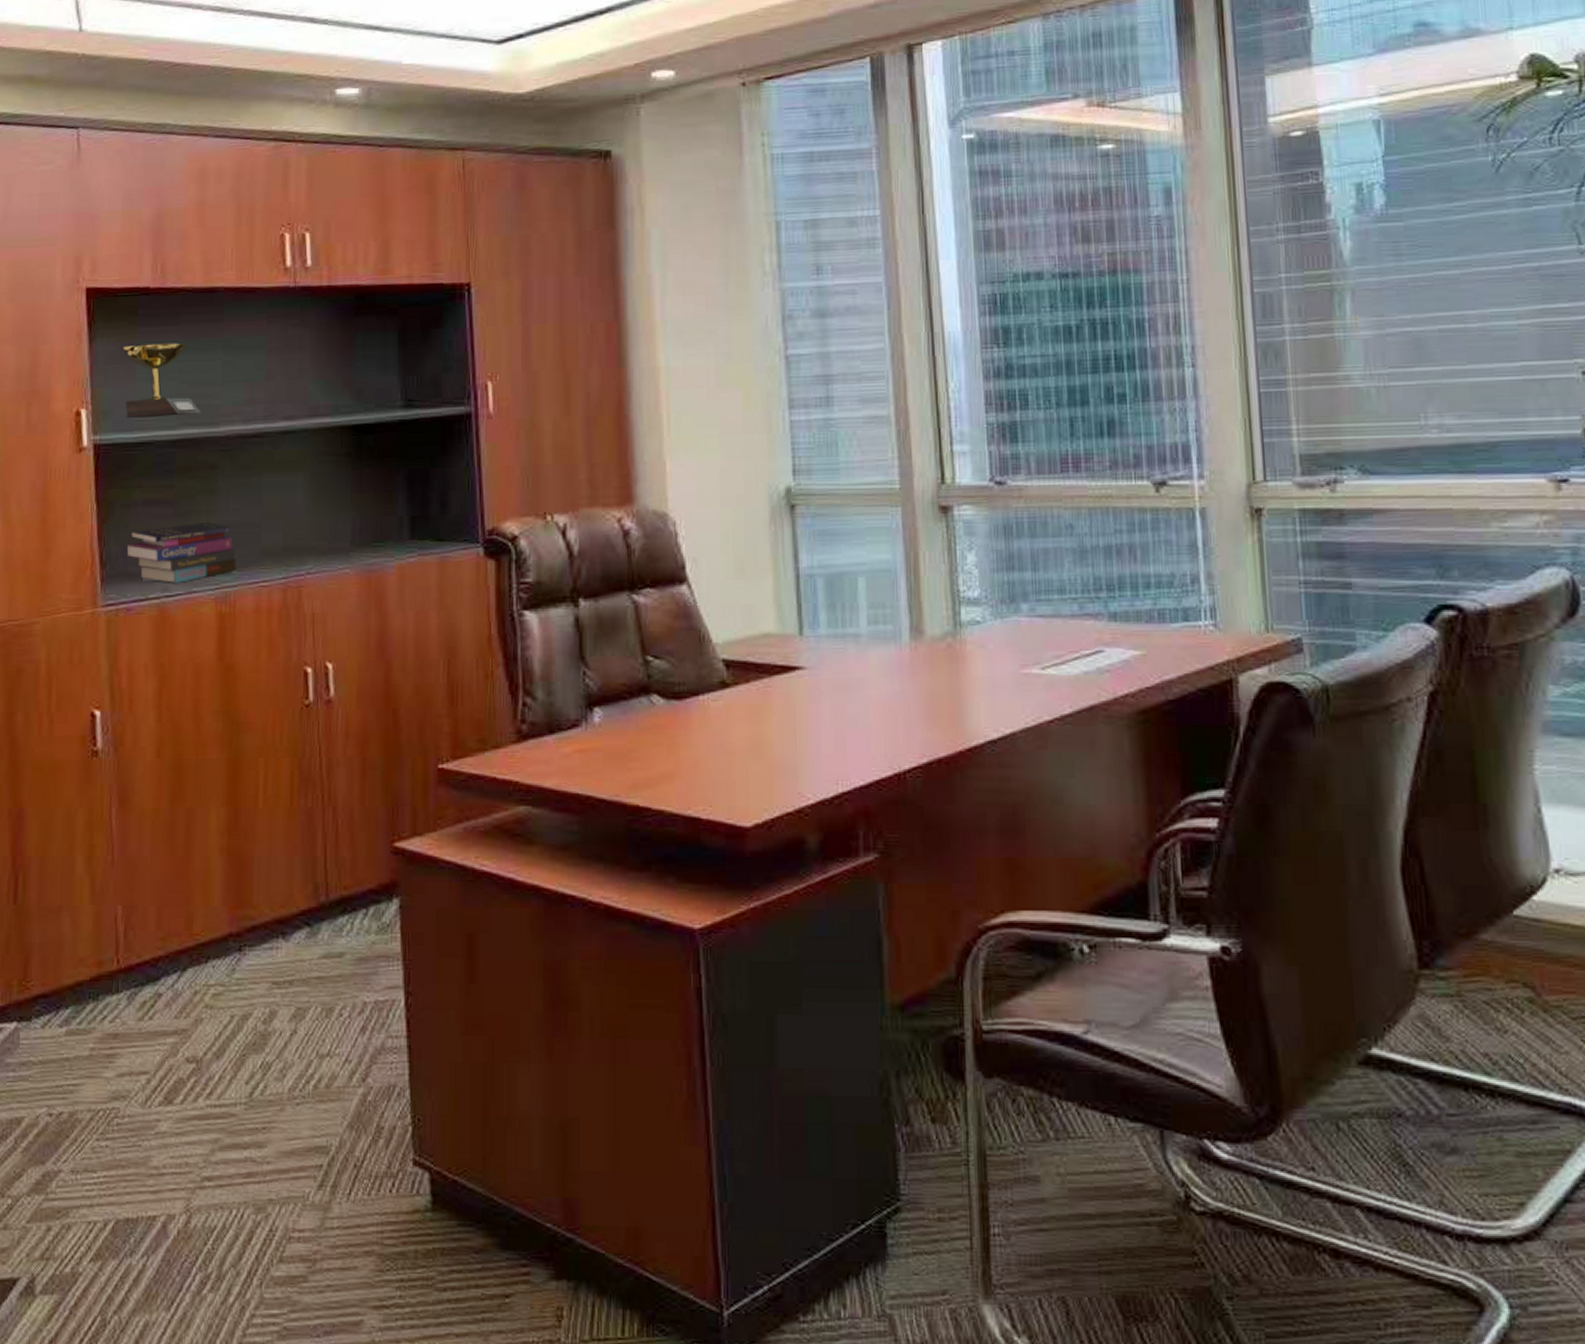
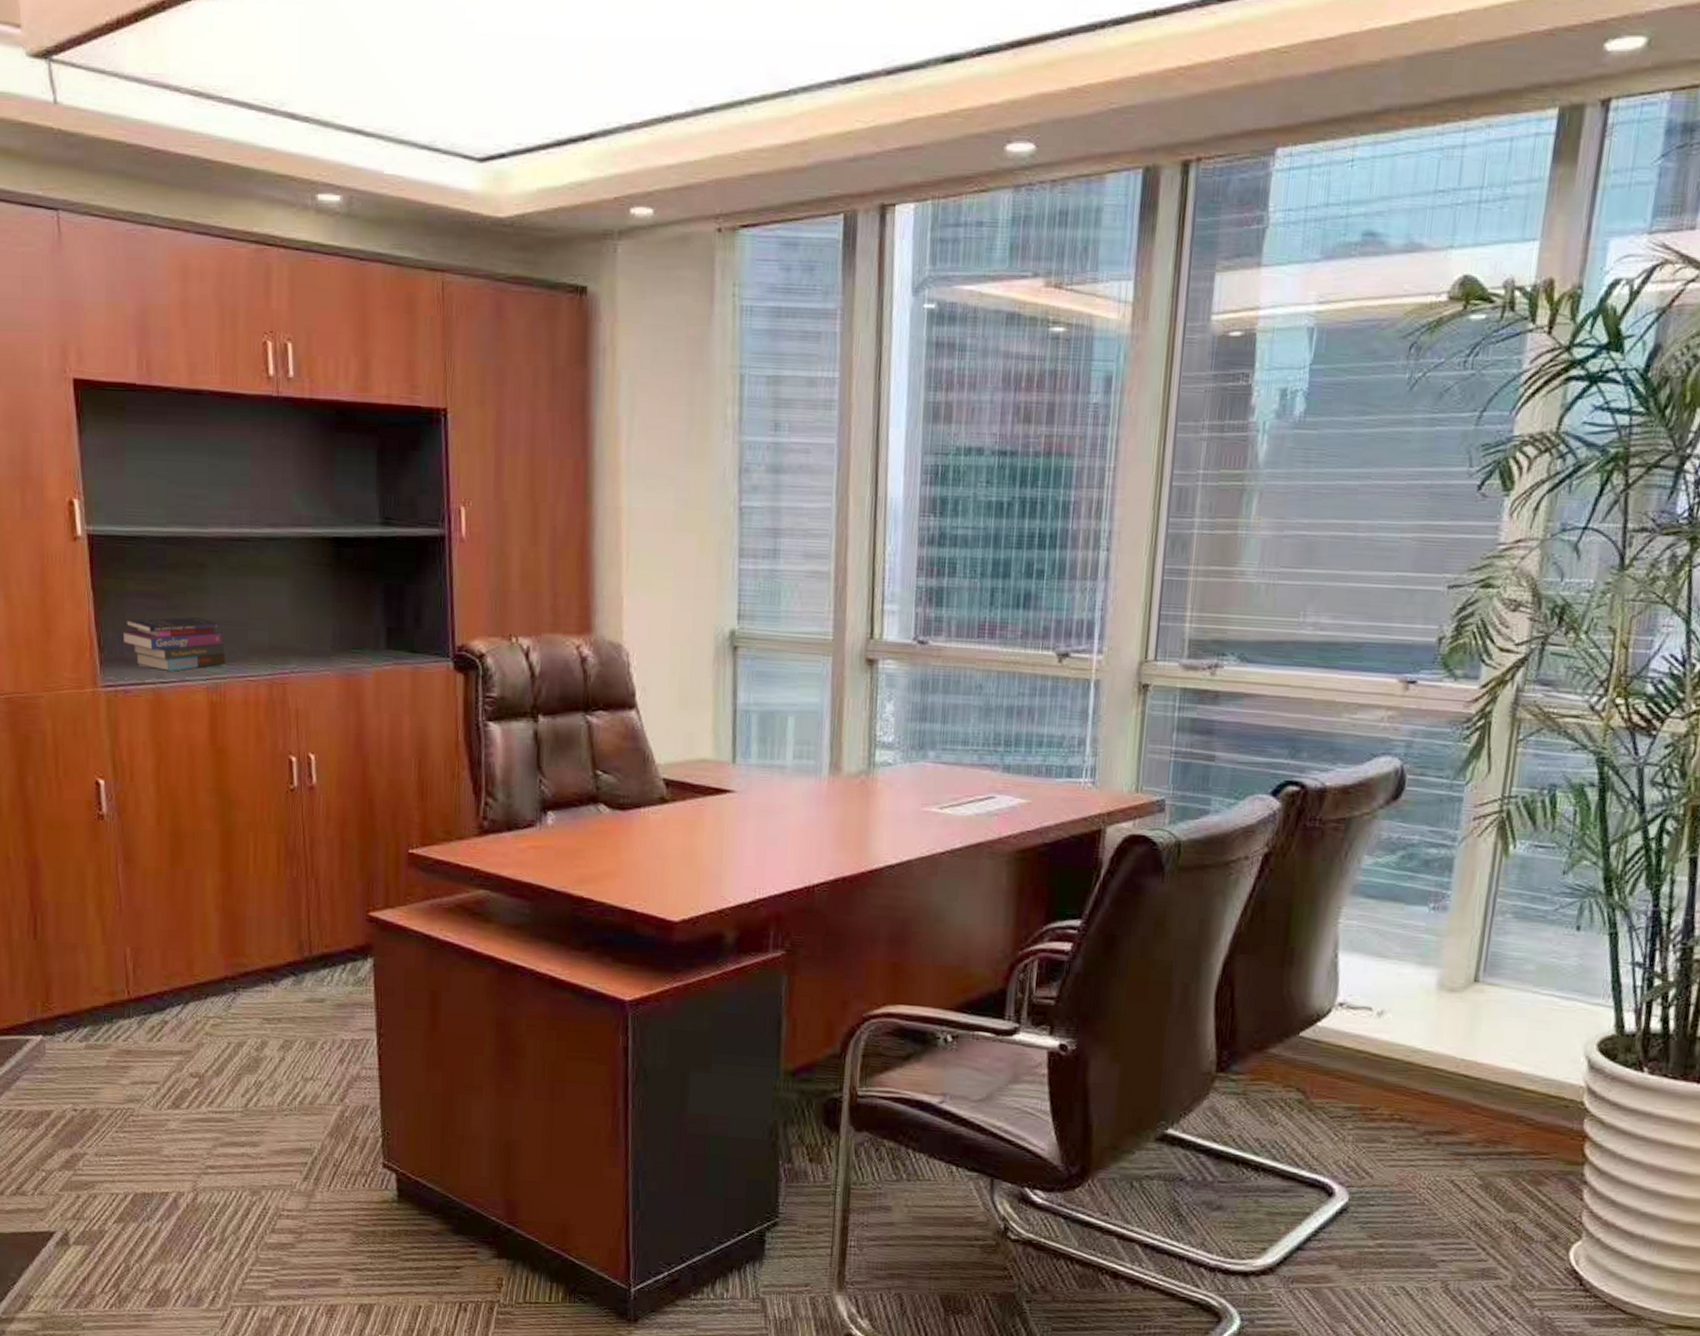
award: present [121,343,202,418] -> none [110,440,190,514]

